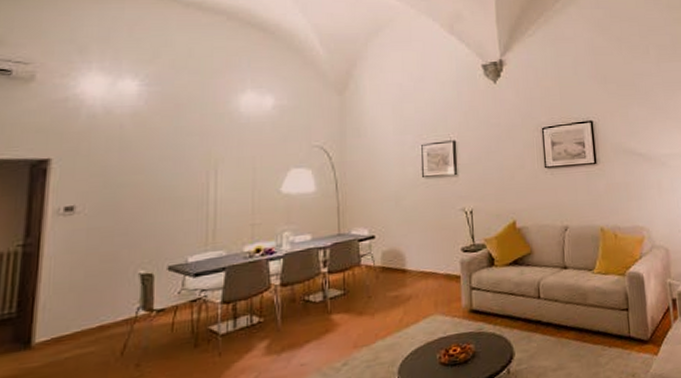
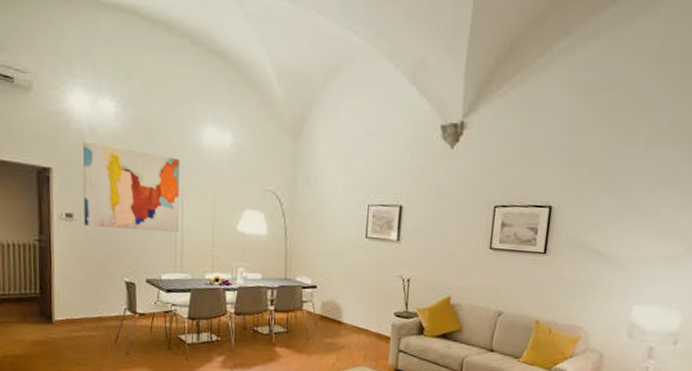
wall art: none [89,124,214,217] -> present [82,140,180,232]

